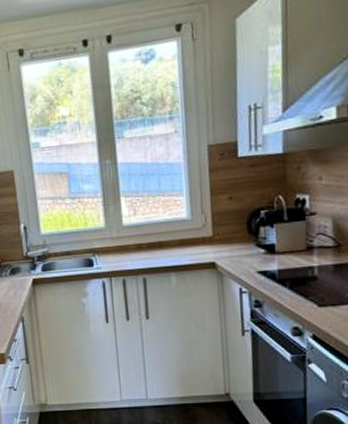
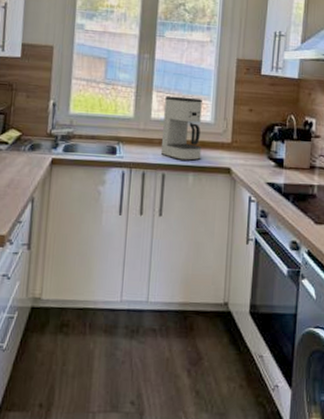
coffee maker: none [135,195,182,262] -> present [160,95,203,161]

